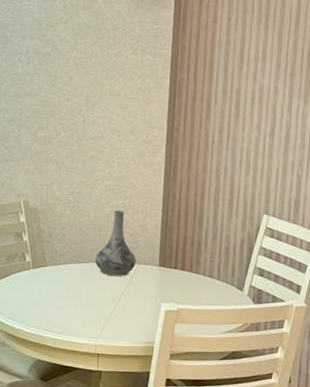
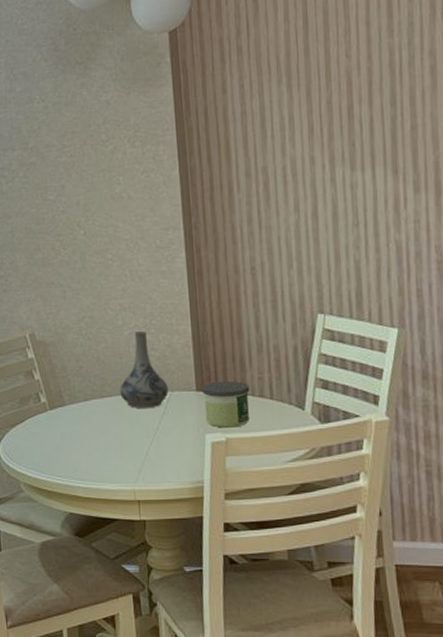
candle: none [163,260,202,300] -> present [202,381,250,428]

